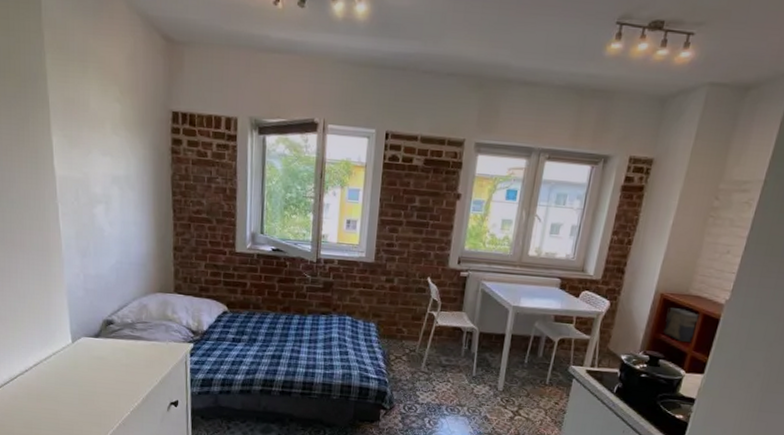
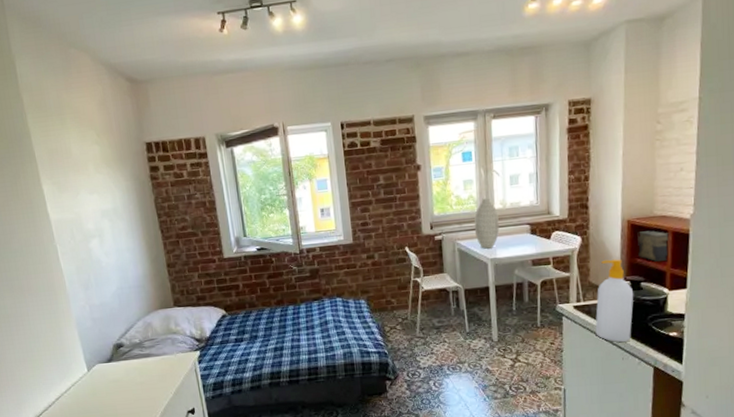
vase: none [502,242,531,296] -> present [474,198,500,249]
soap bottle: none [602,329,650,416] -> present [595,259,634,343]

